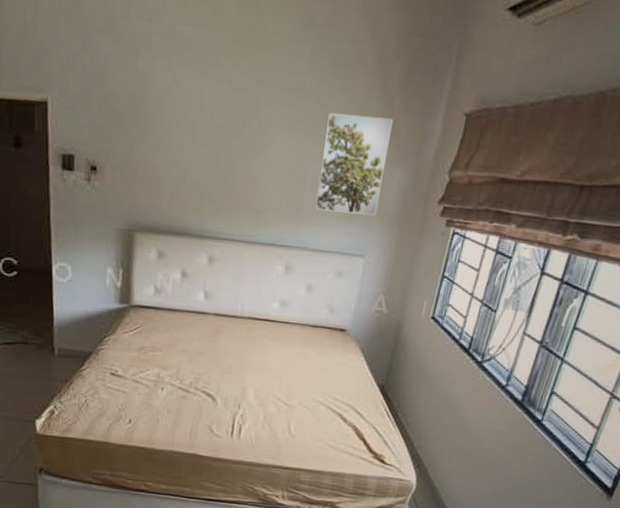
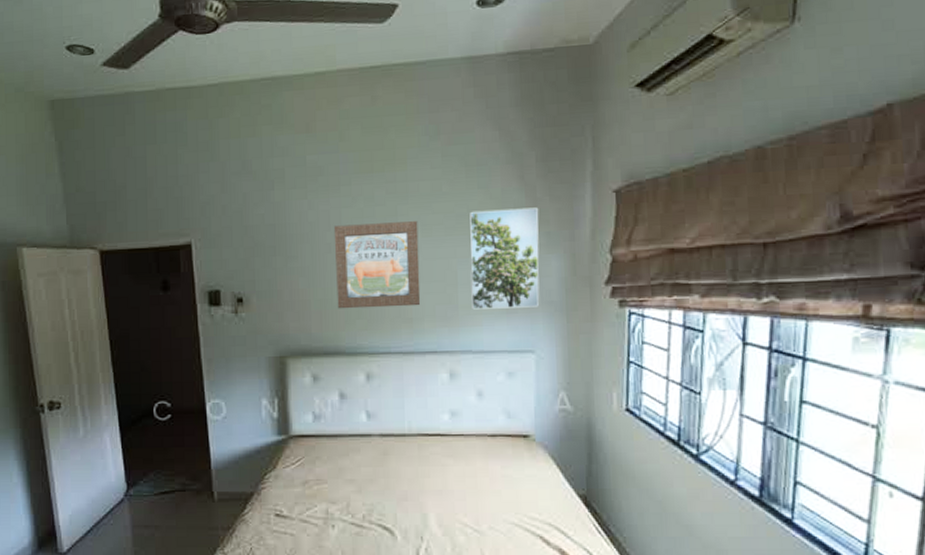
wall art: none [189,106,278,199] -> present [333,221,421,309]

